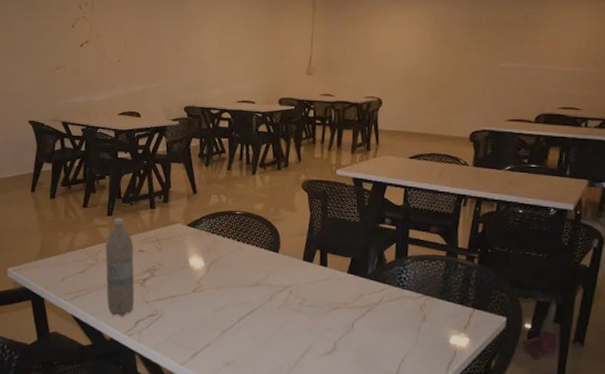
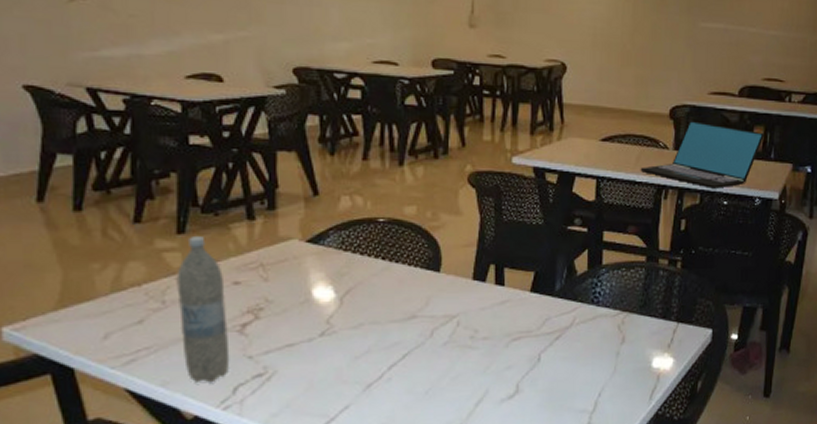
laptop: none [442,143,561,199] -> present [640,121,765,189]

